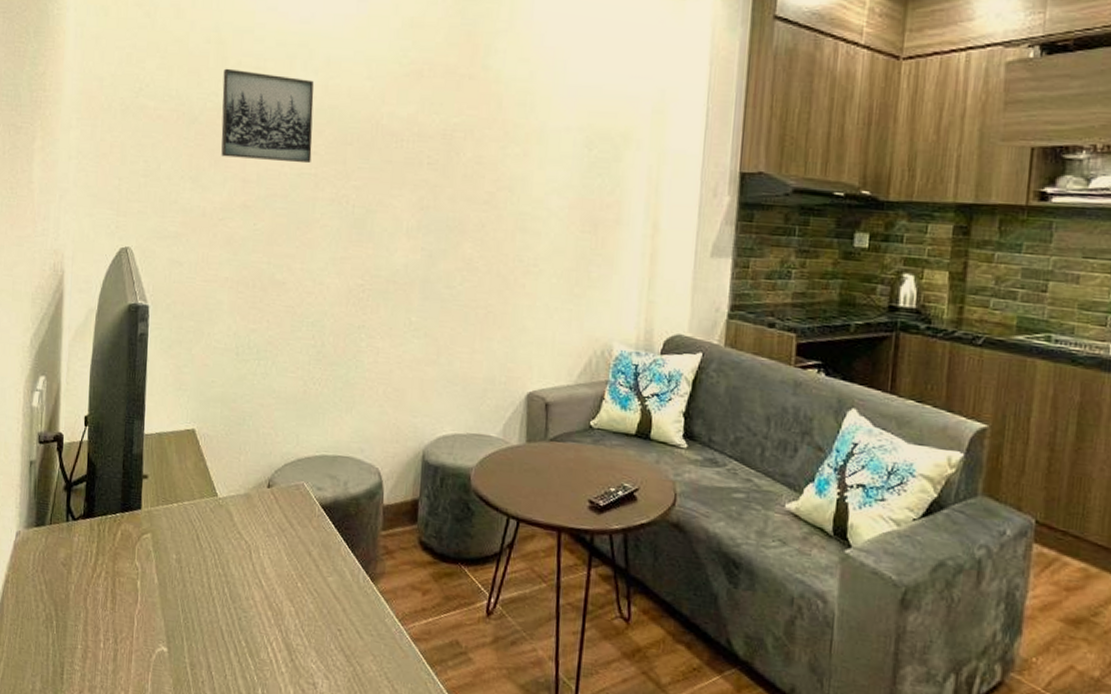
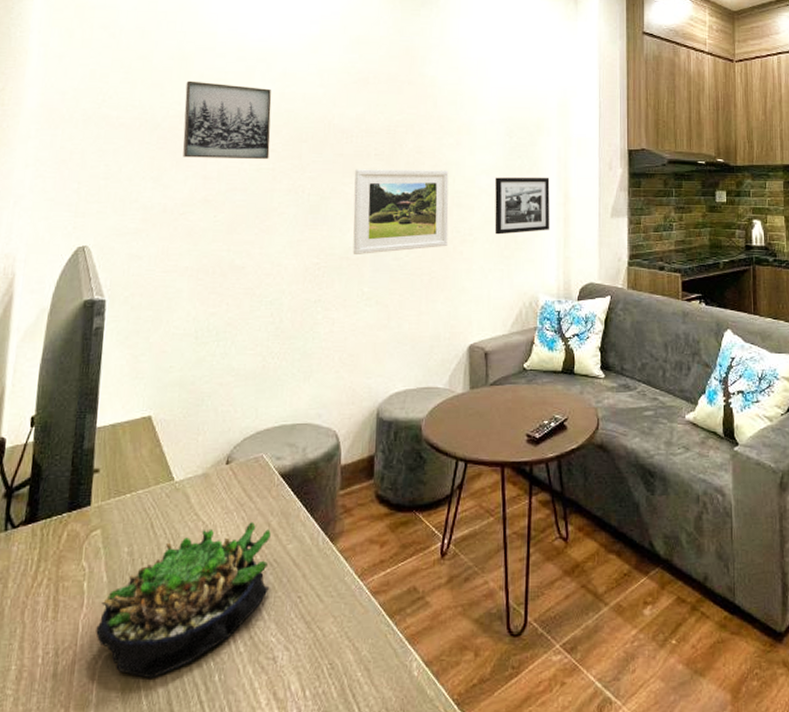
succulent plant: none [149,549,312,681] -> present [96,522,271,679]
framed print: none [400,179,513,279] -> present [353,169,449,254]
picture frame: none [564,198,636,269] -> present [494,177,550,235]

